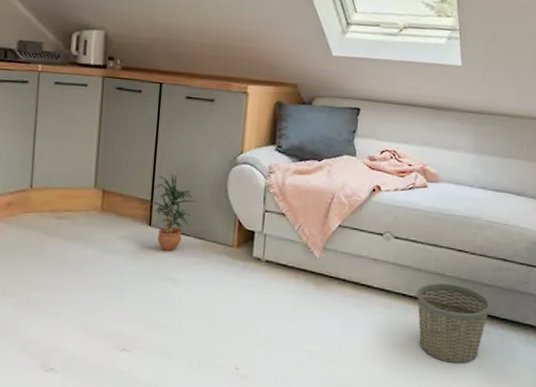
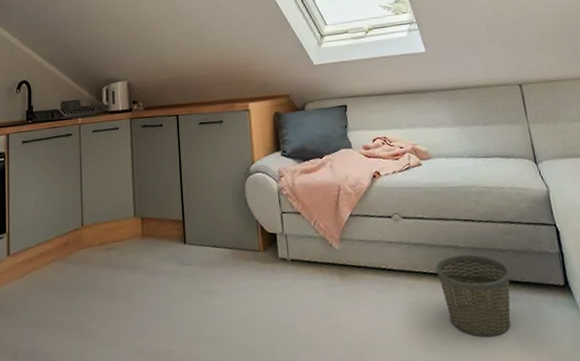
potted plant: present [151,174,196,251] -> none [183,193,221,265]

